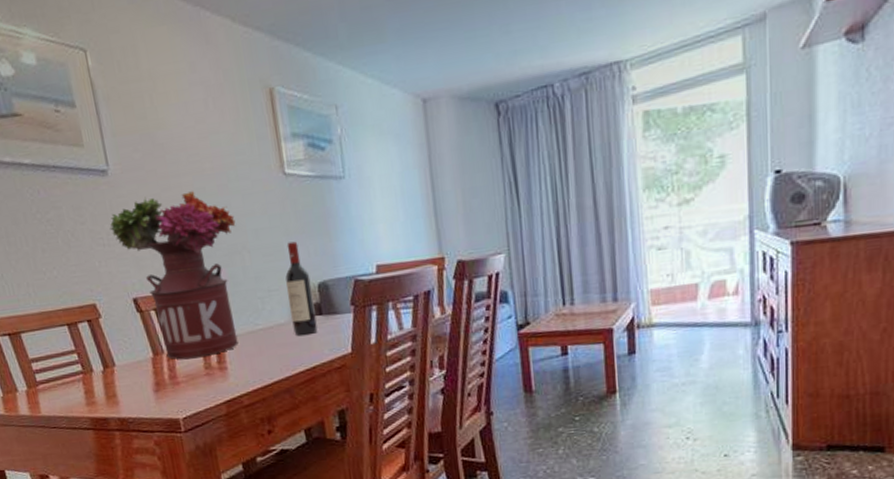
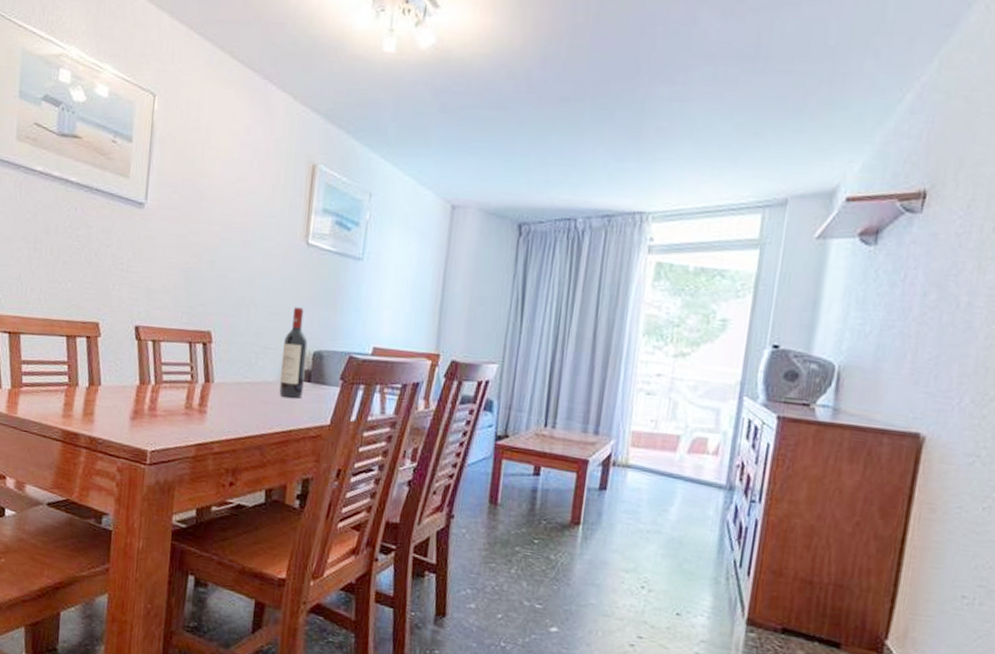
flower arrangement: present [110,191,239,360] -> none [132,235,251,397]

